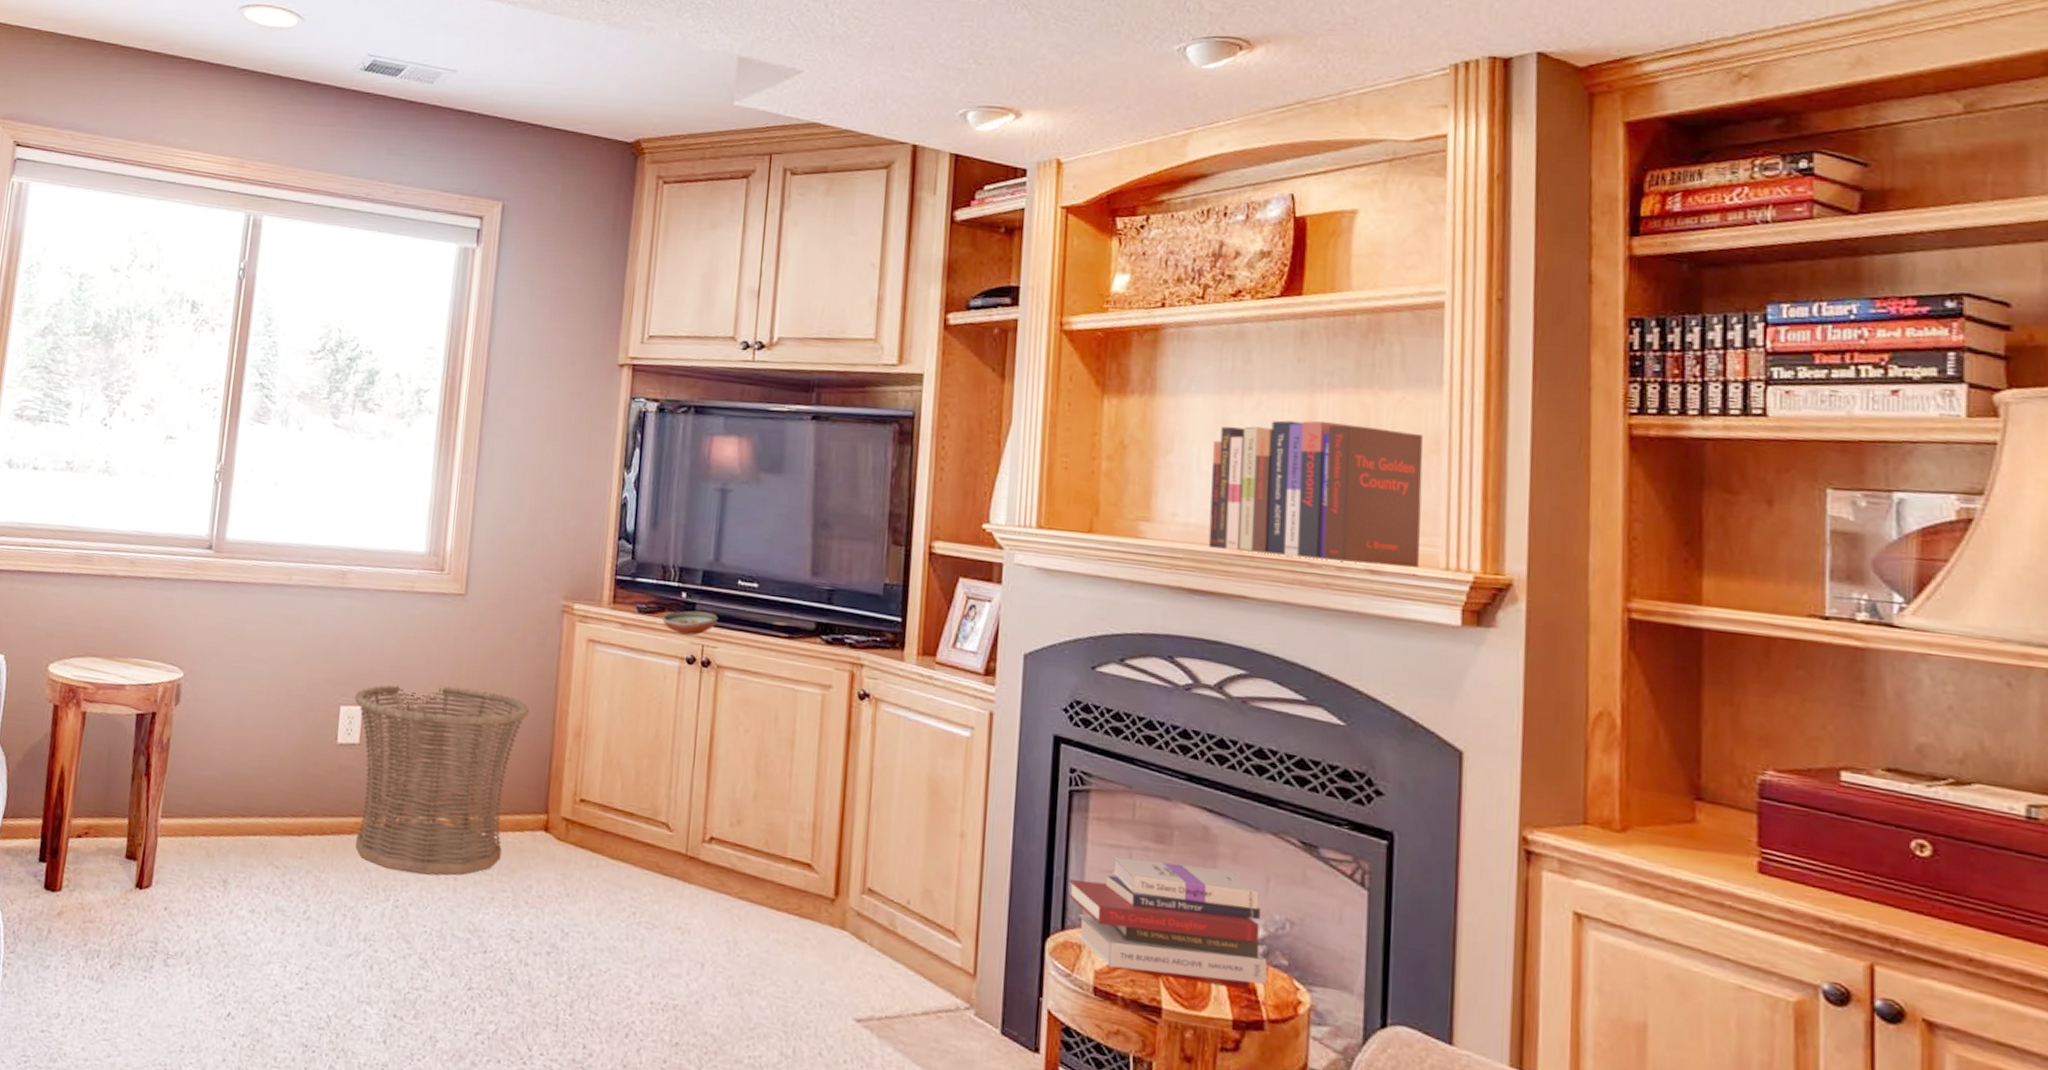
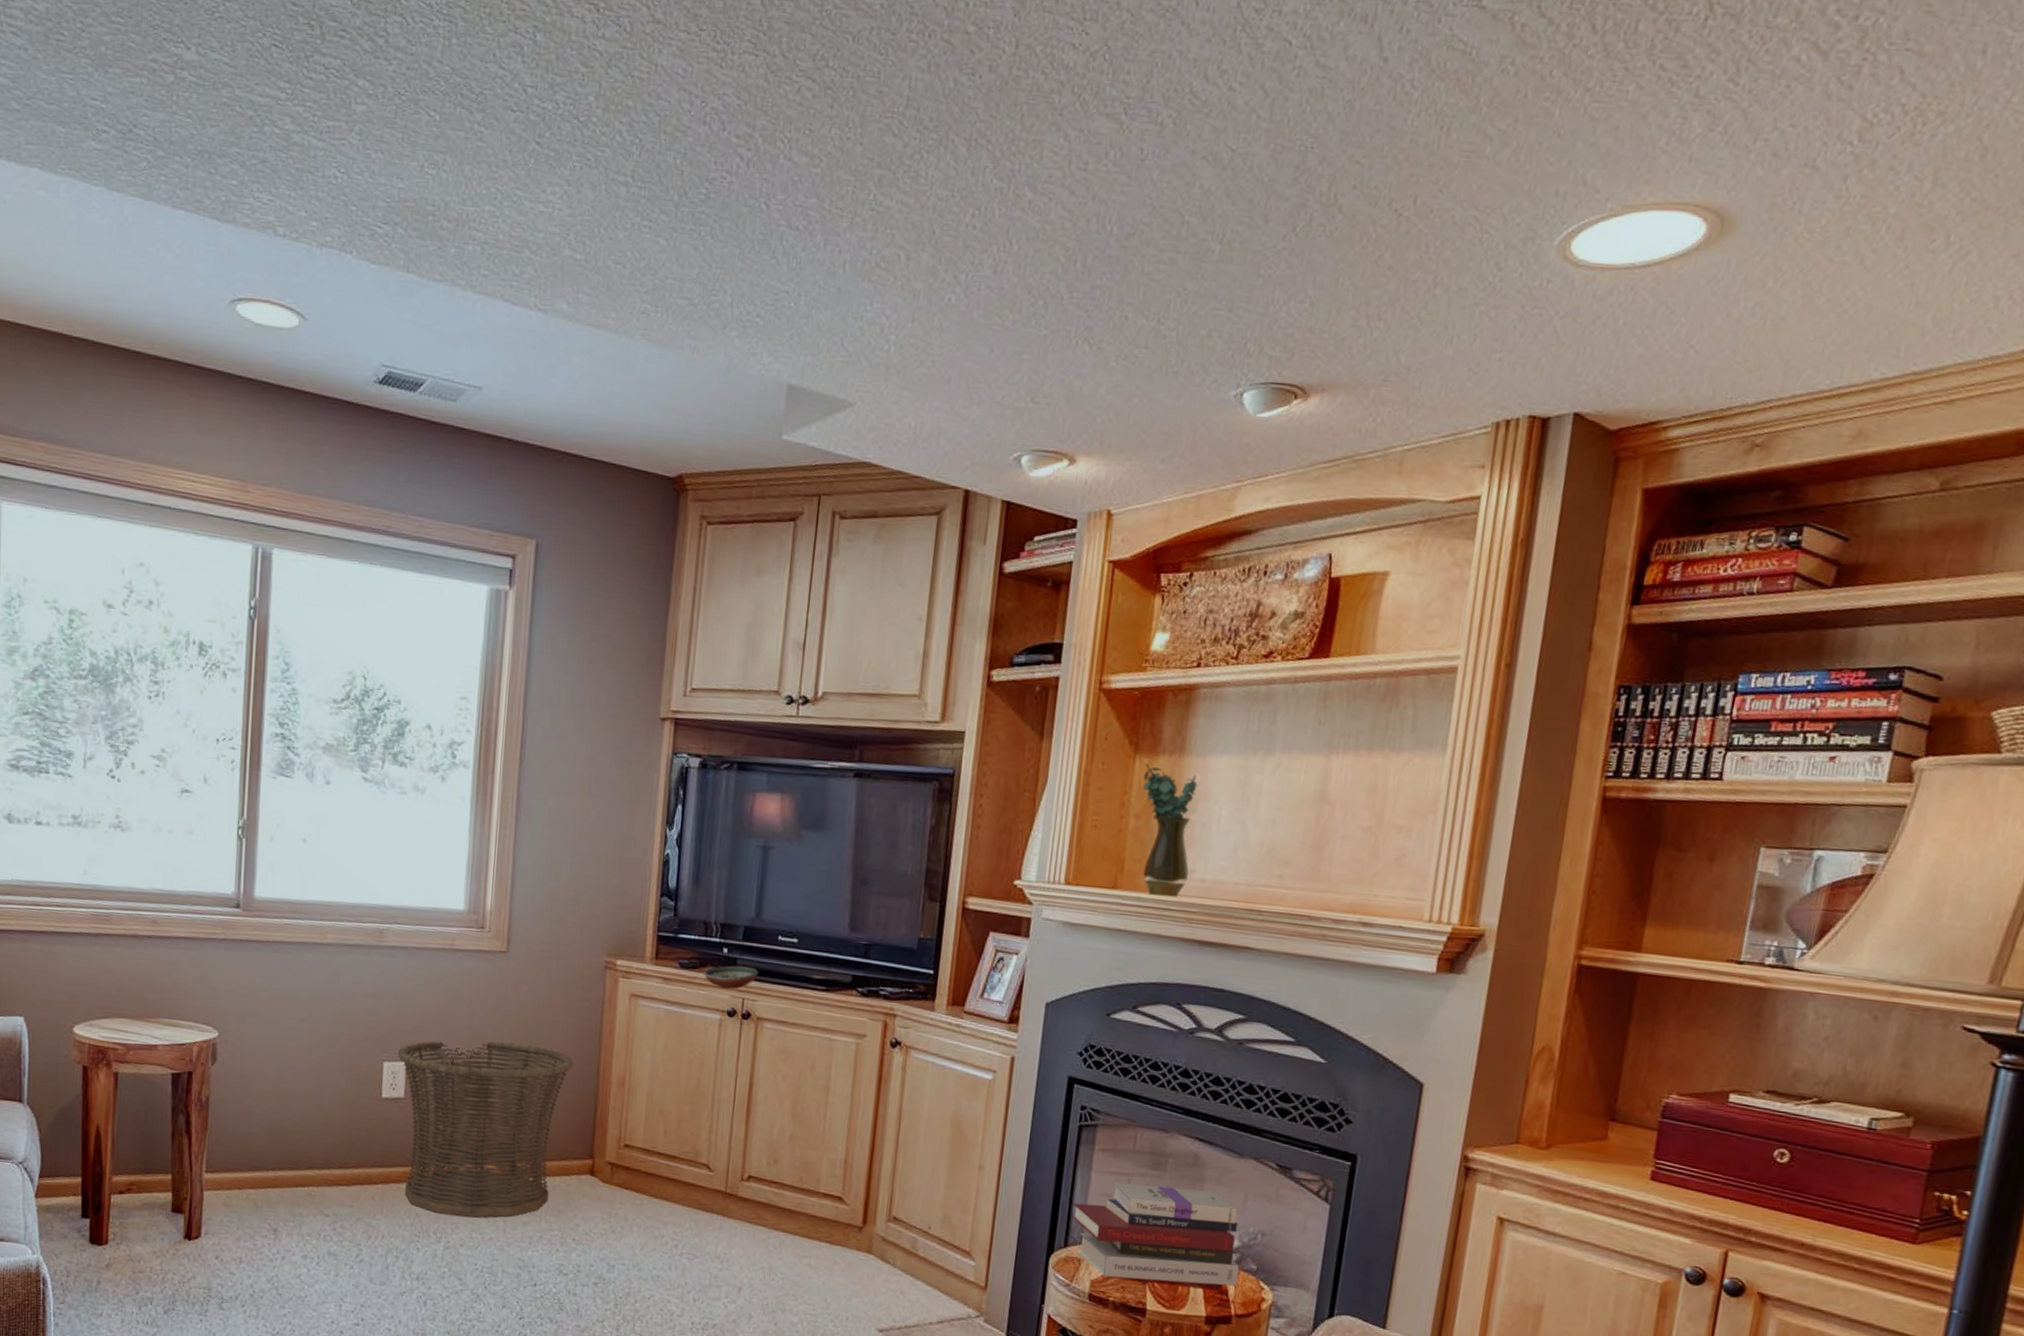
vase: none [1113,404,1172,542] -> present [1142,764,1198,897]
books: present [1208,420,1423,568] -> none [1221,781,1423,921]

